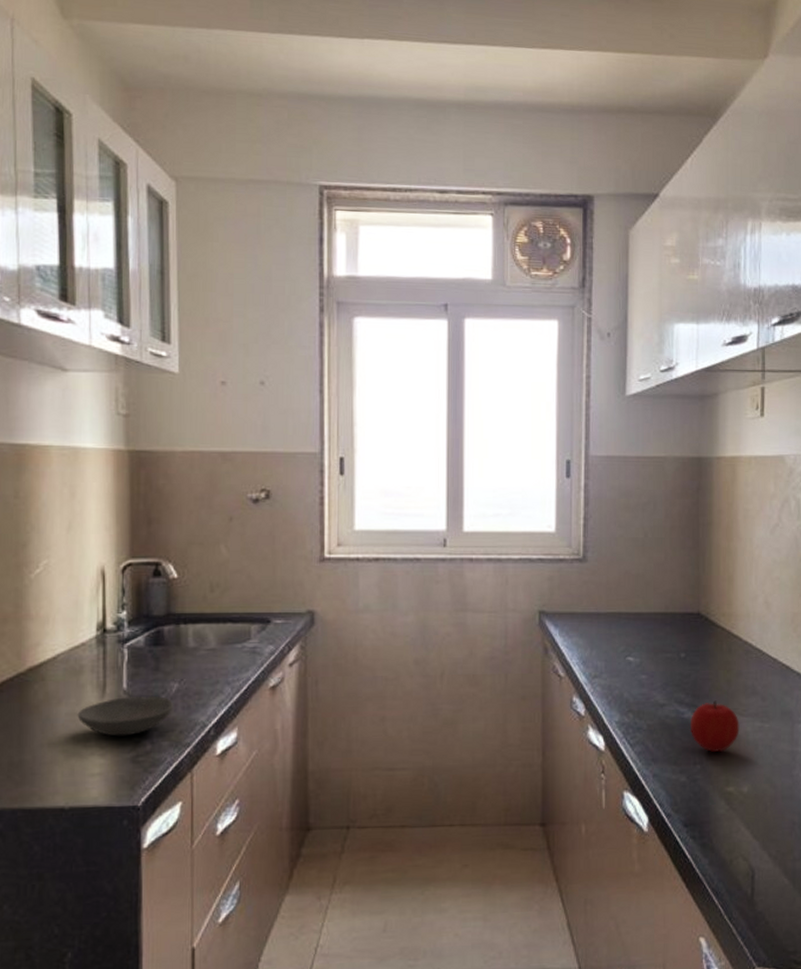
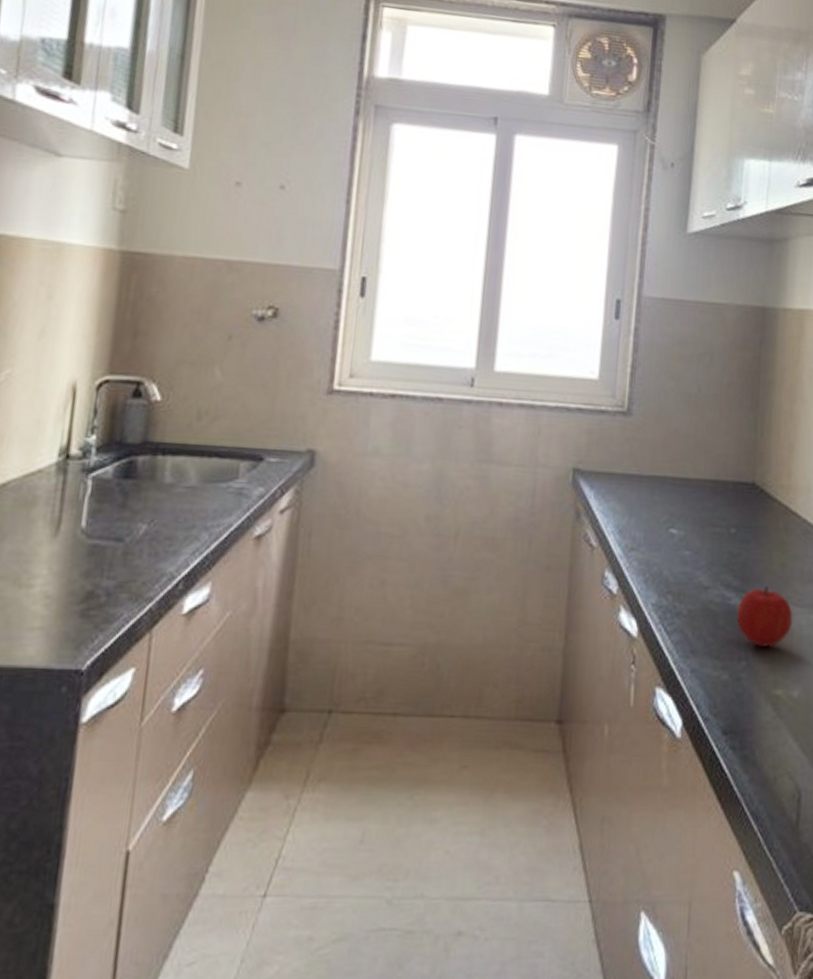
bowl: present [77,696,173,737] -> none [22,535,138,584]

